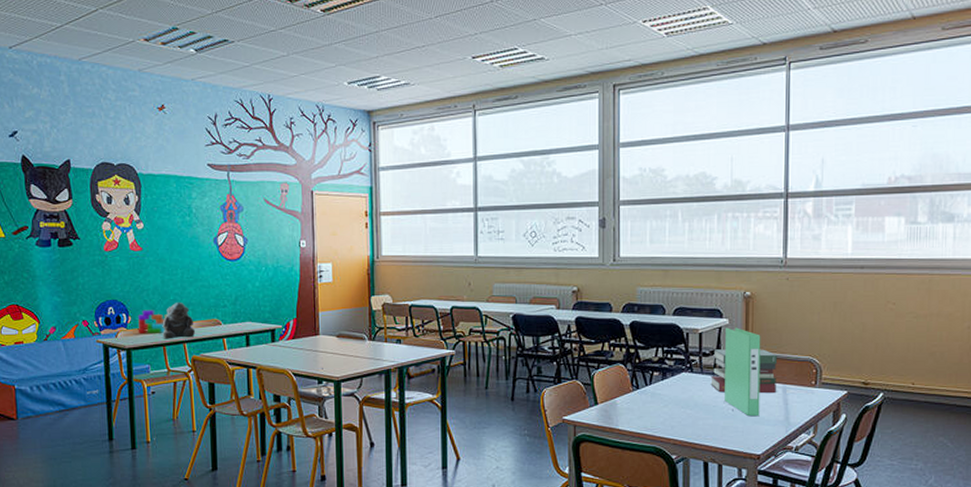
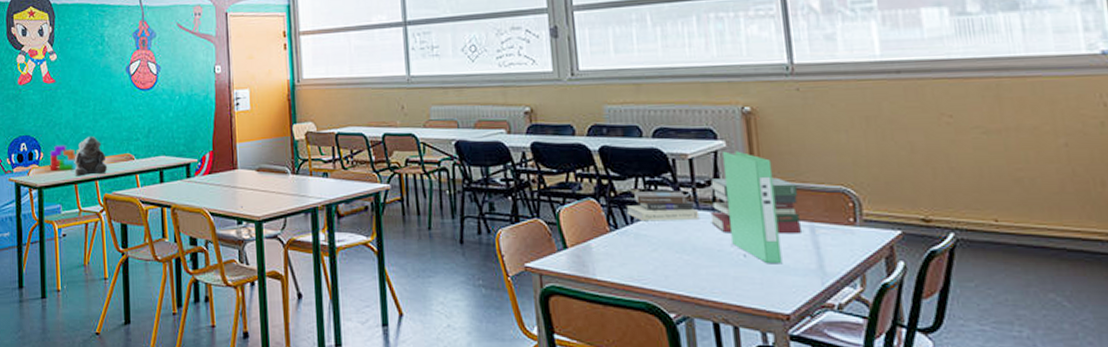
books: none [647,359,703,383] -> present [626,191,700,221]

